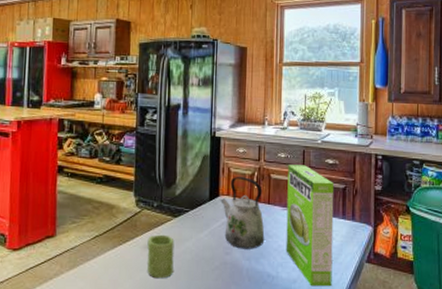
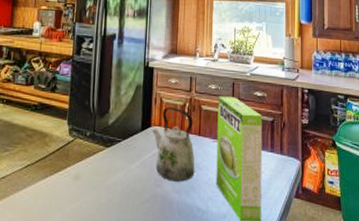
mug: present [146,234,175,279] -> none [77,164,106,212]

